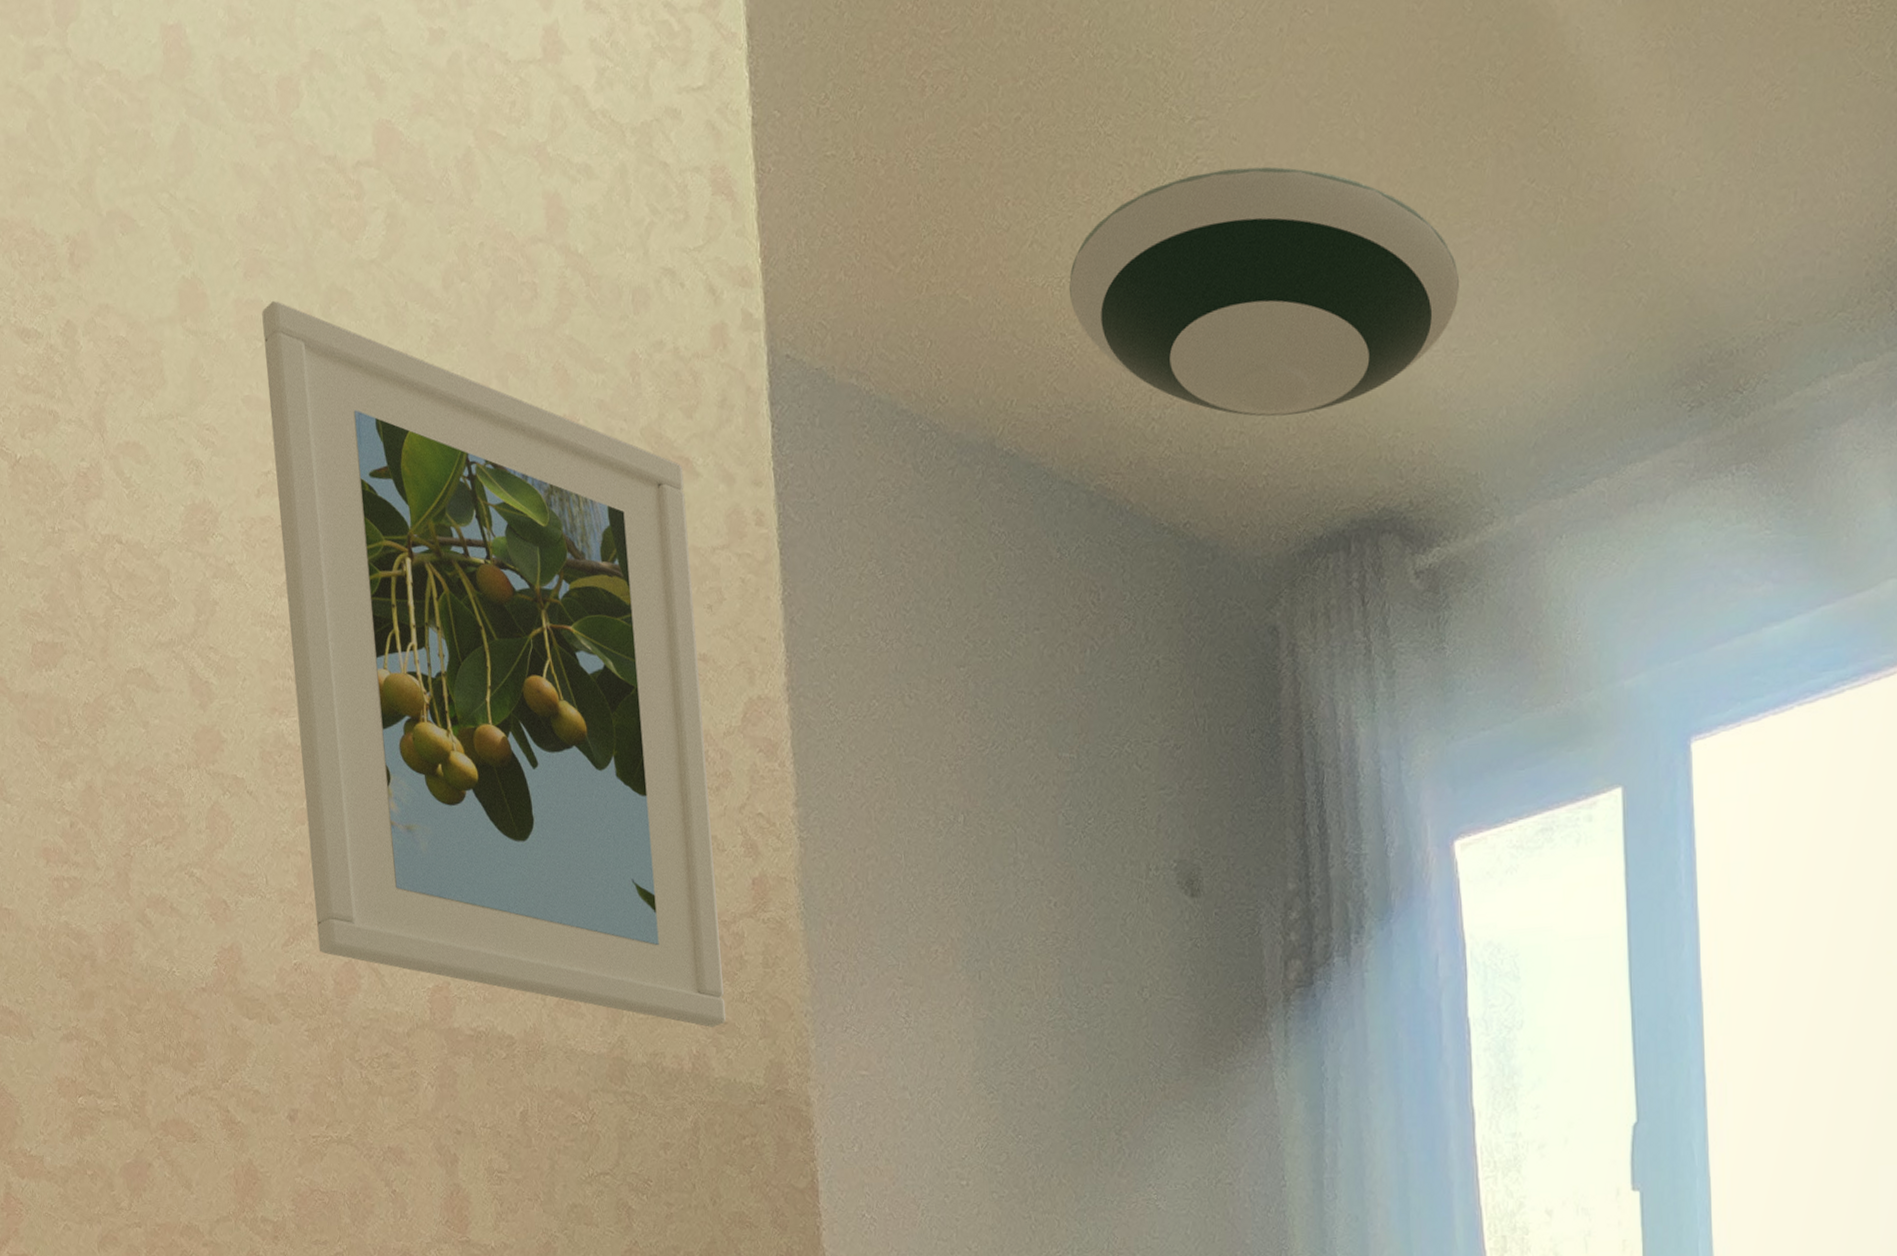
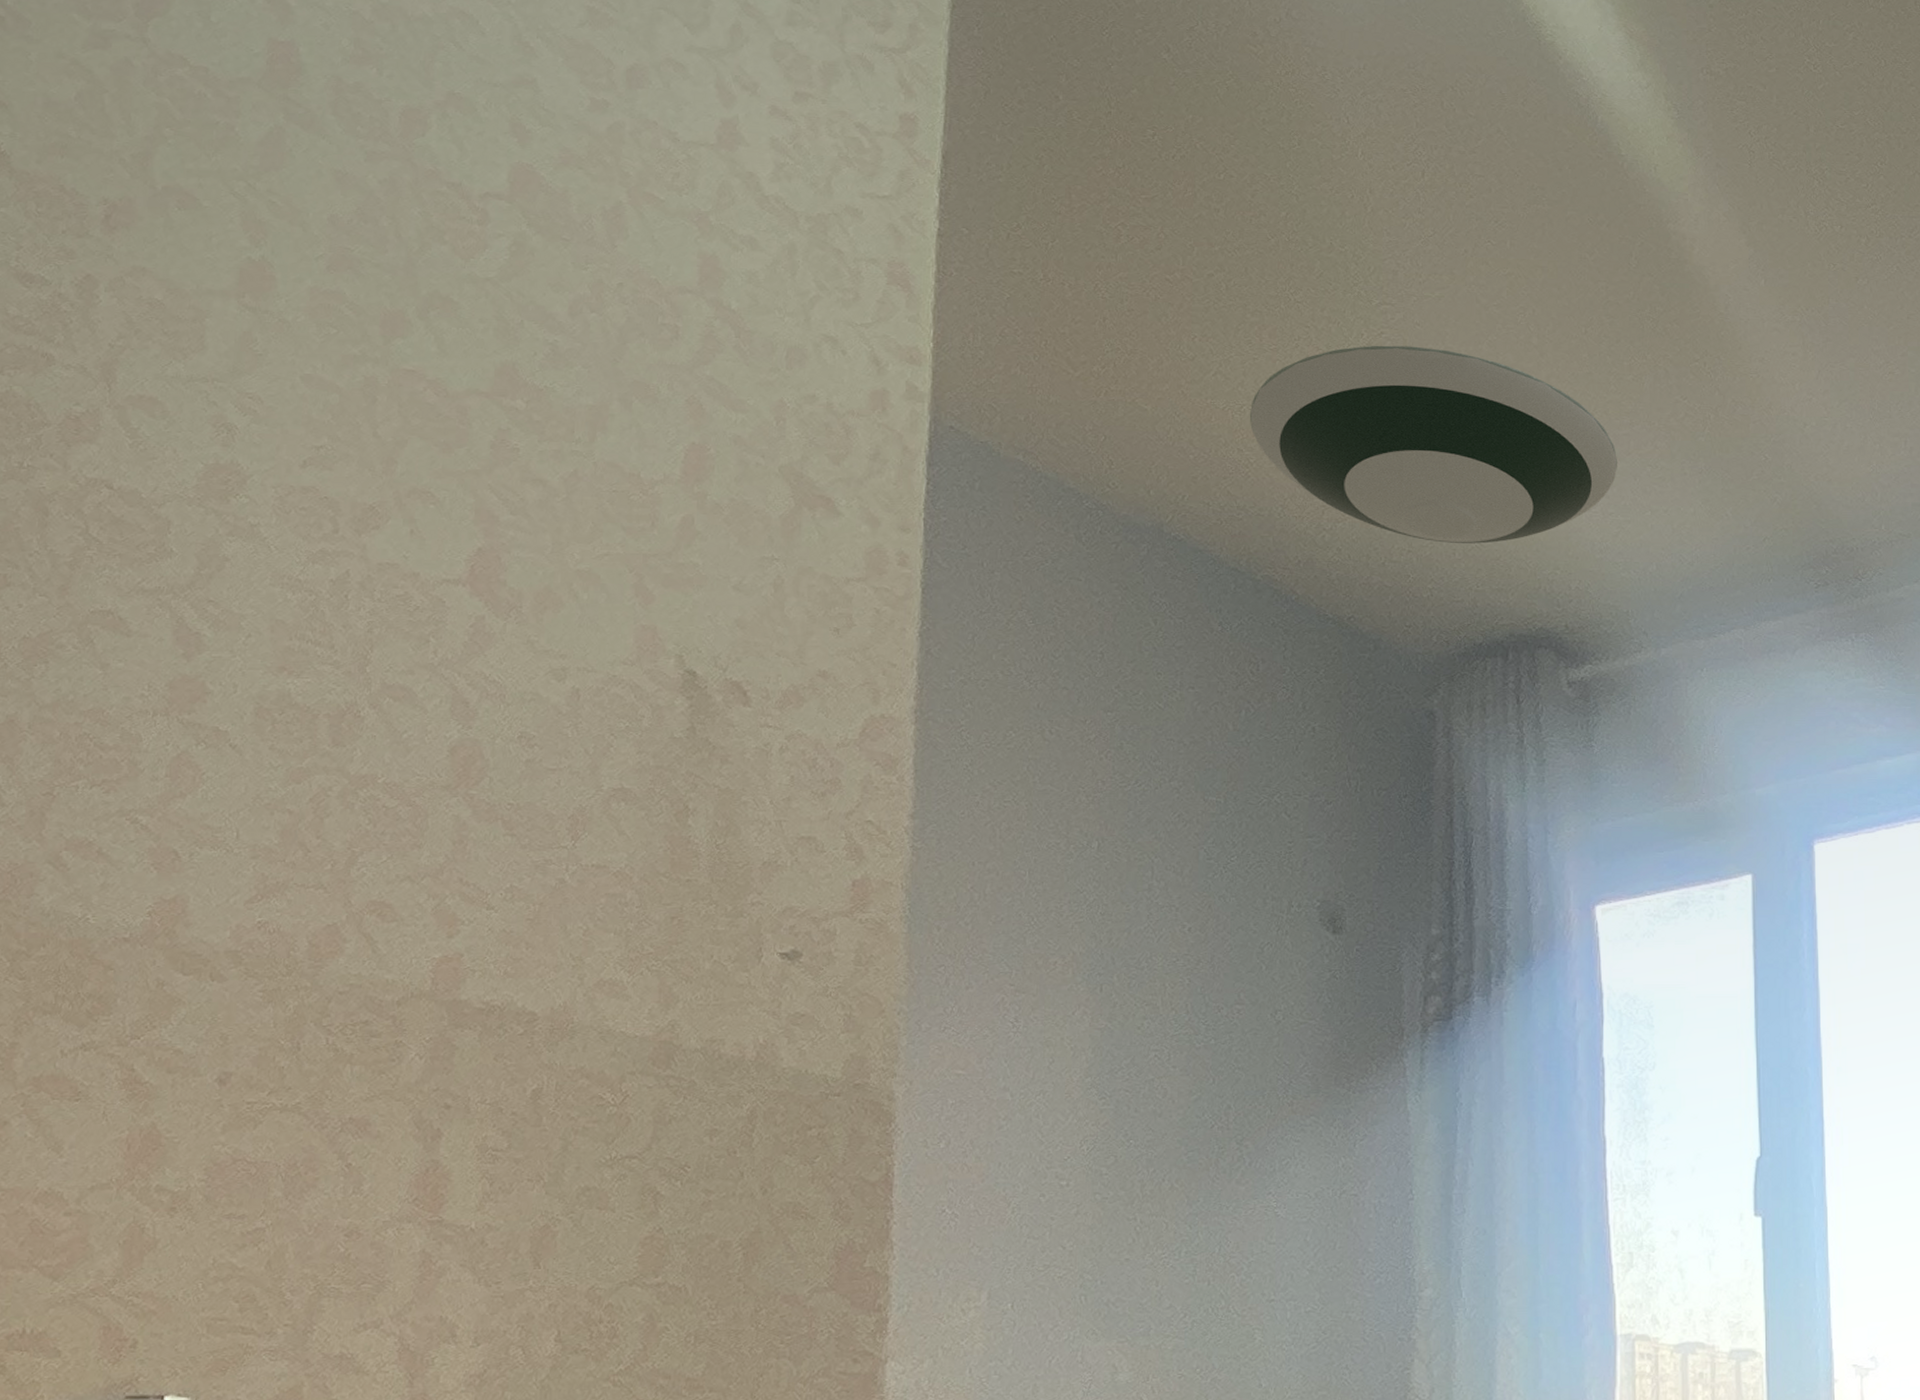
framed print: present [262,301,727,1027] -> none [294,296,823,1018]

